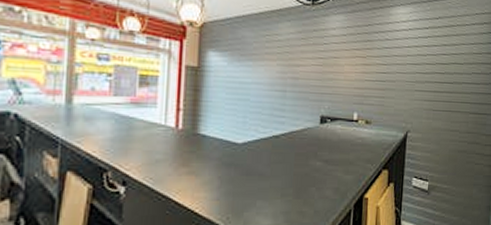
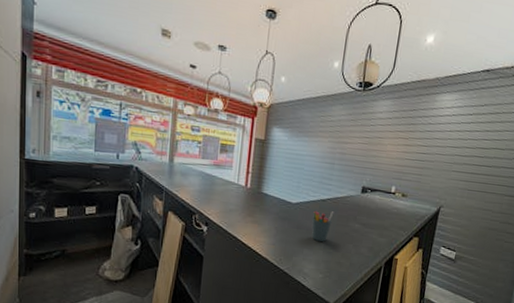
pen holder: none [263,149,291,188] -> present [311,211,334,242]

